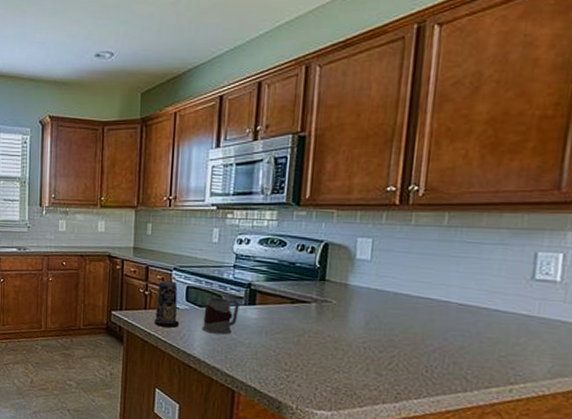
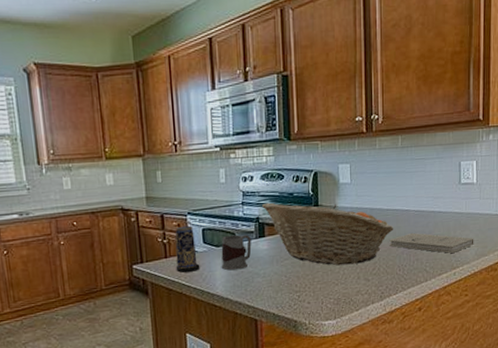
fruit basket: none [257,269,425,354] -> present [262,202,394,266]
book: none [415,329,549,364] -> present [389,232,474,253]

